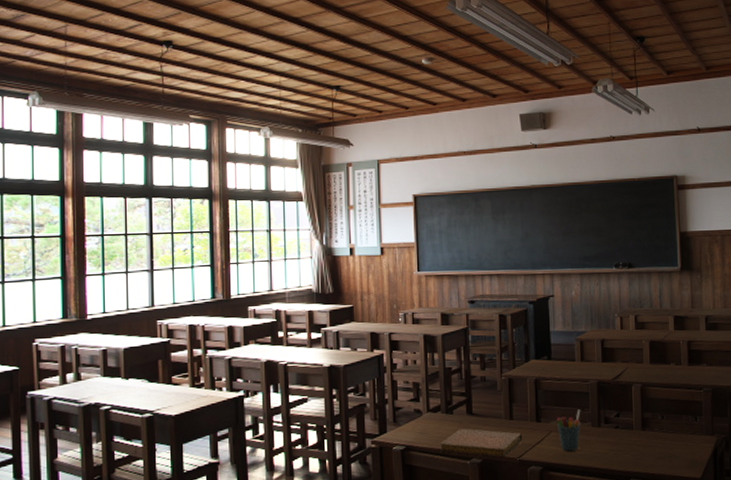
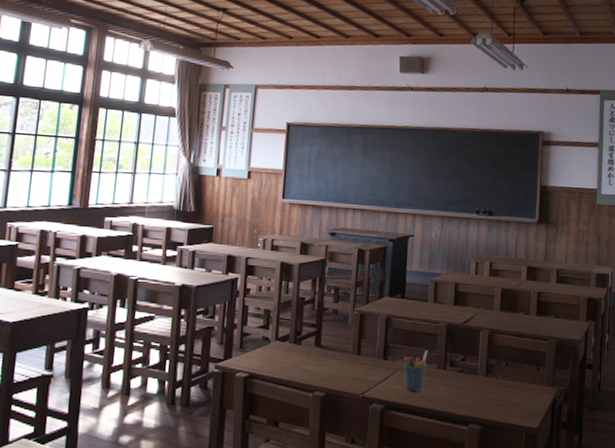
notebook: present [440,428,523,457] -> none [284,360,368,392]

